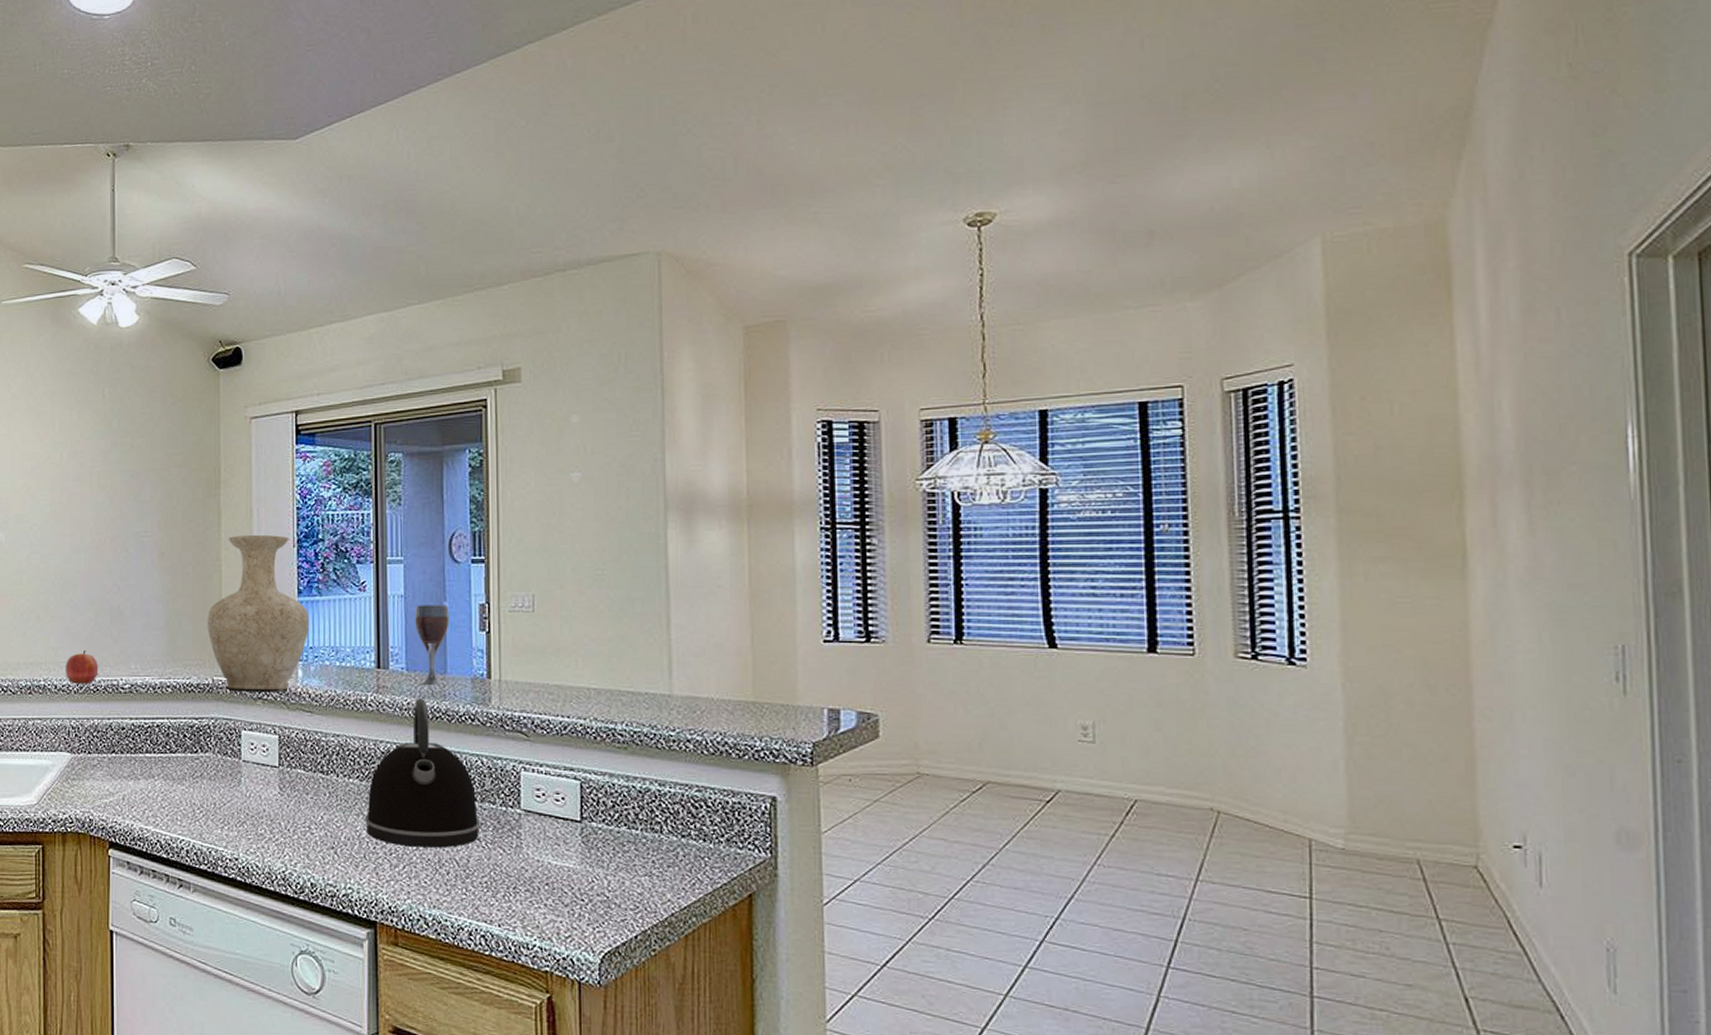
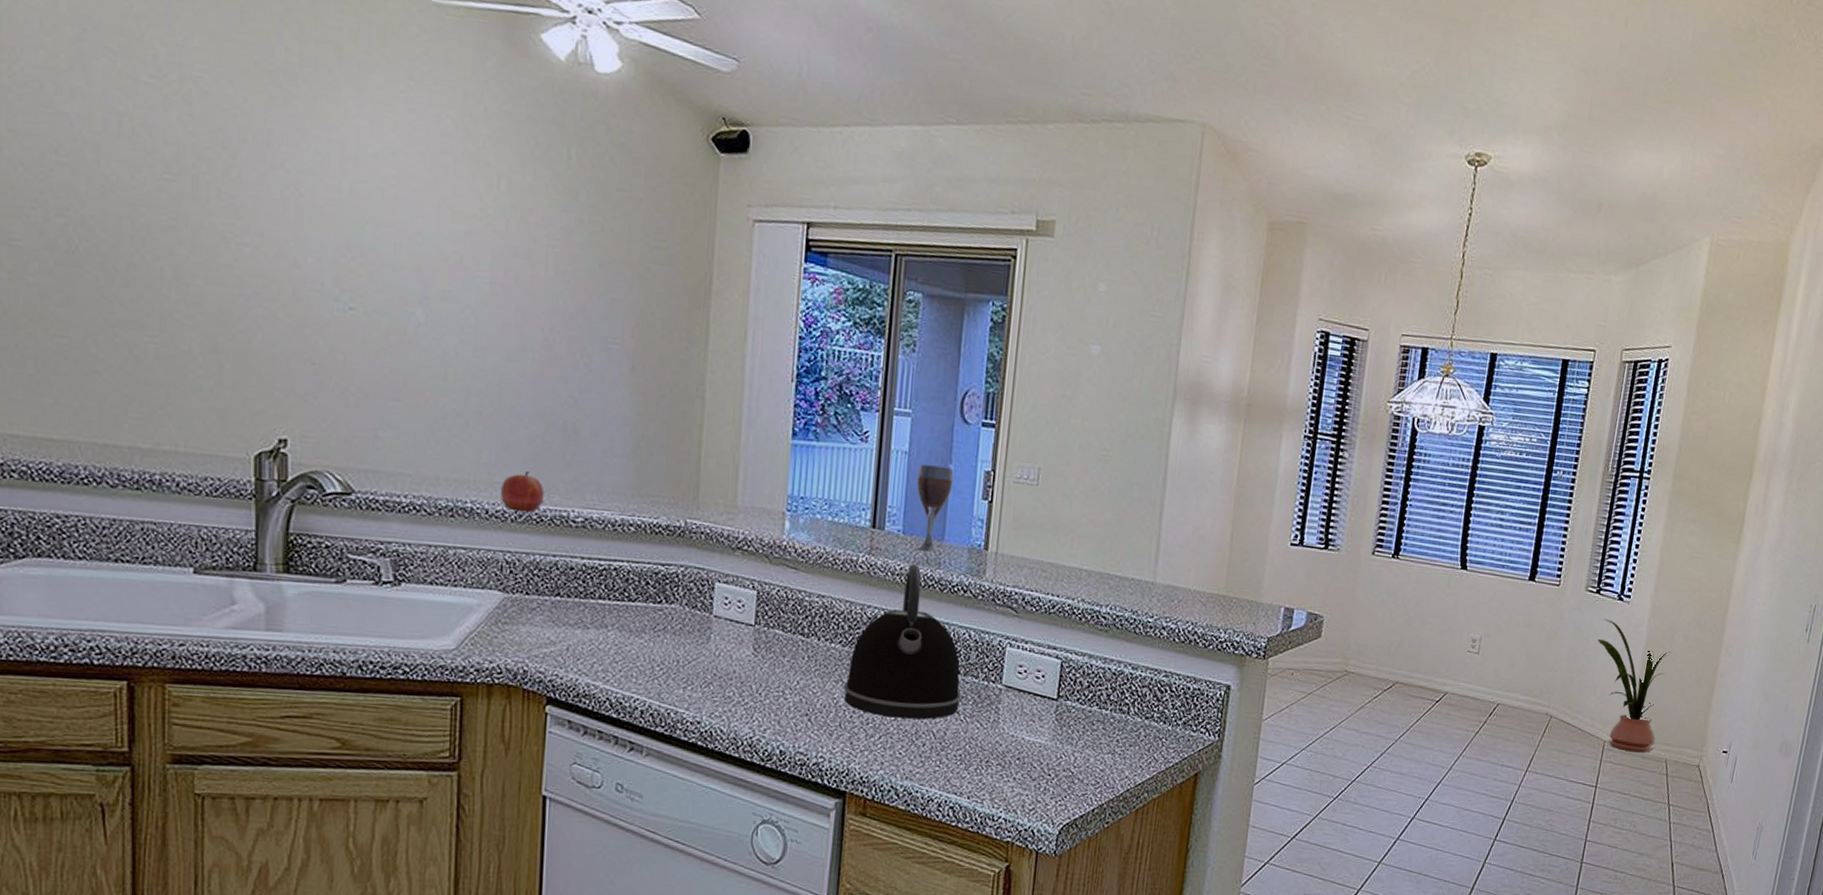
vase: present [207,534,310,692] -> none [683,358,803,544]
house plant: none [1266,689,1395,853] -> present [1596,619,1672,753]

